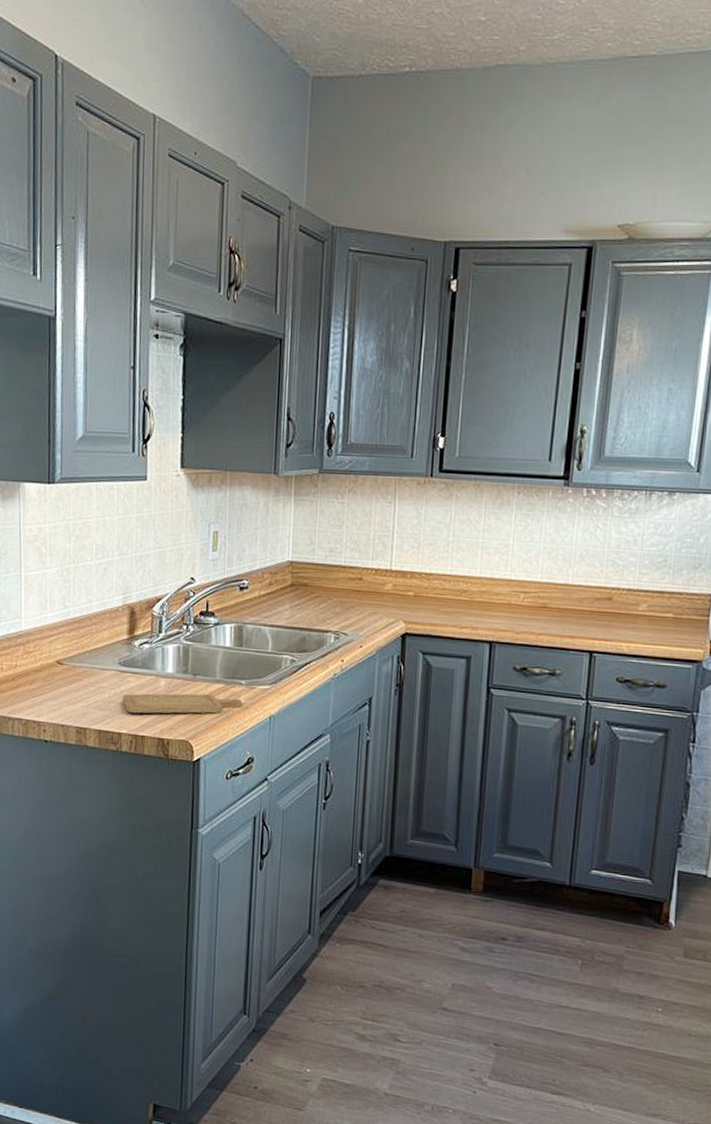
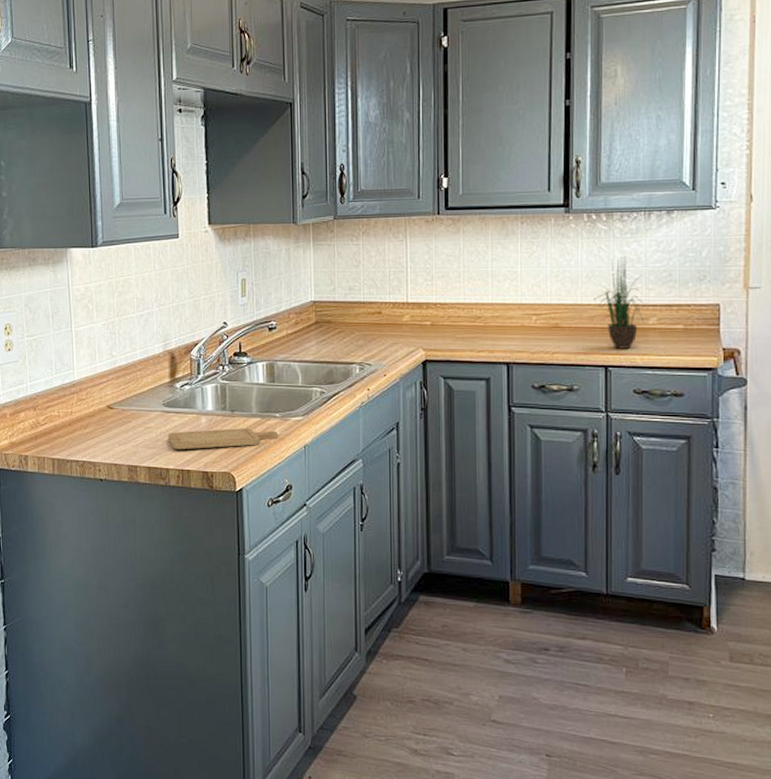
potted plant: none [585,536,638,635] -> present [593,256,647,349]

